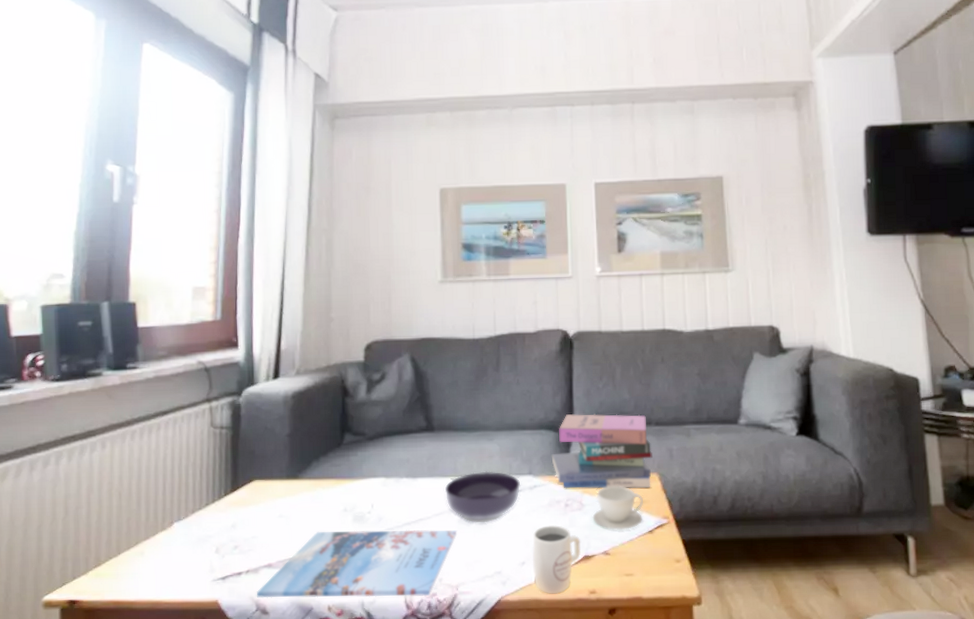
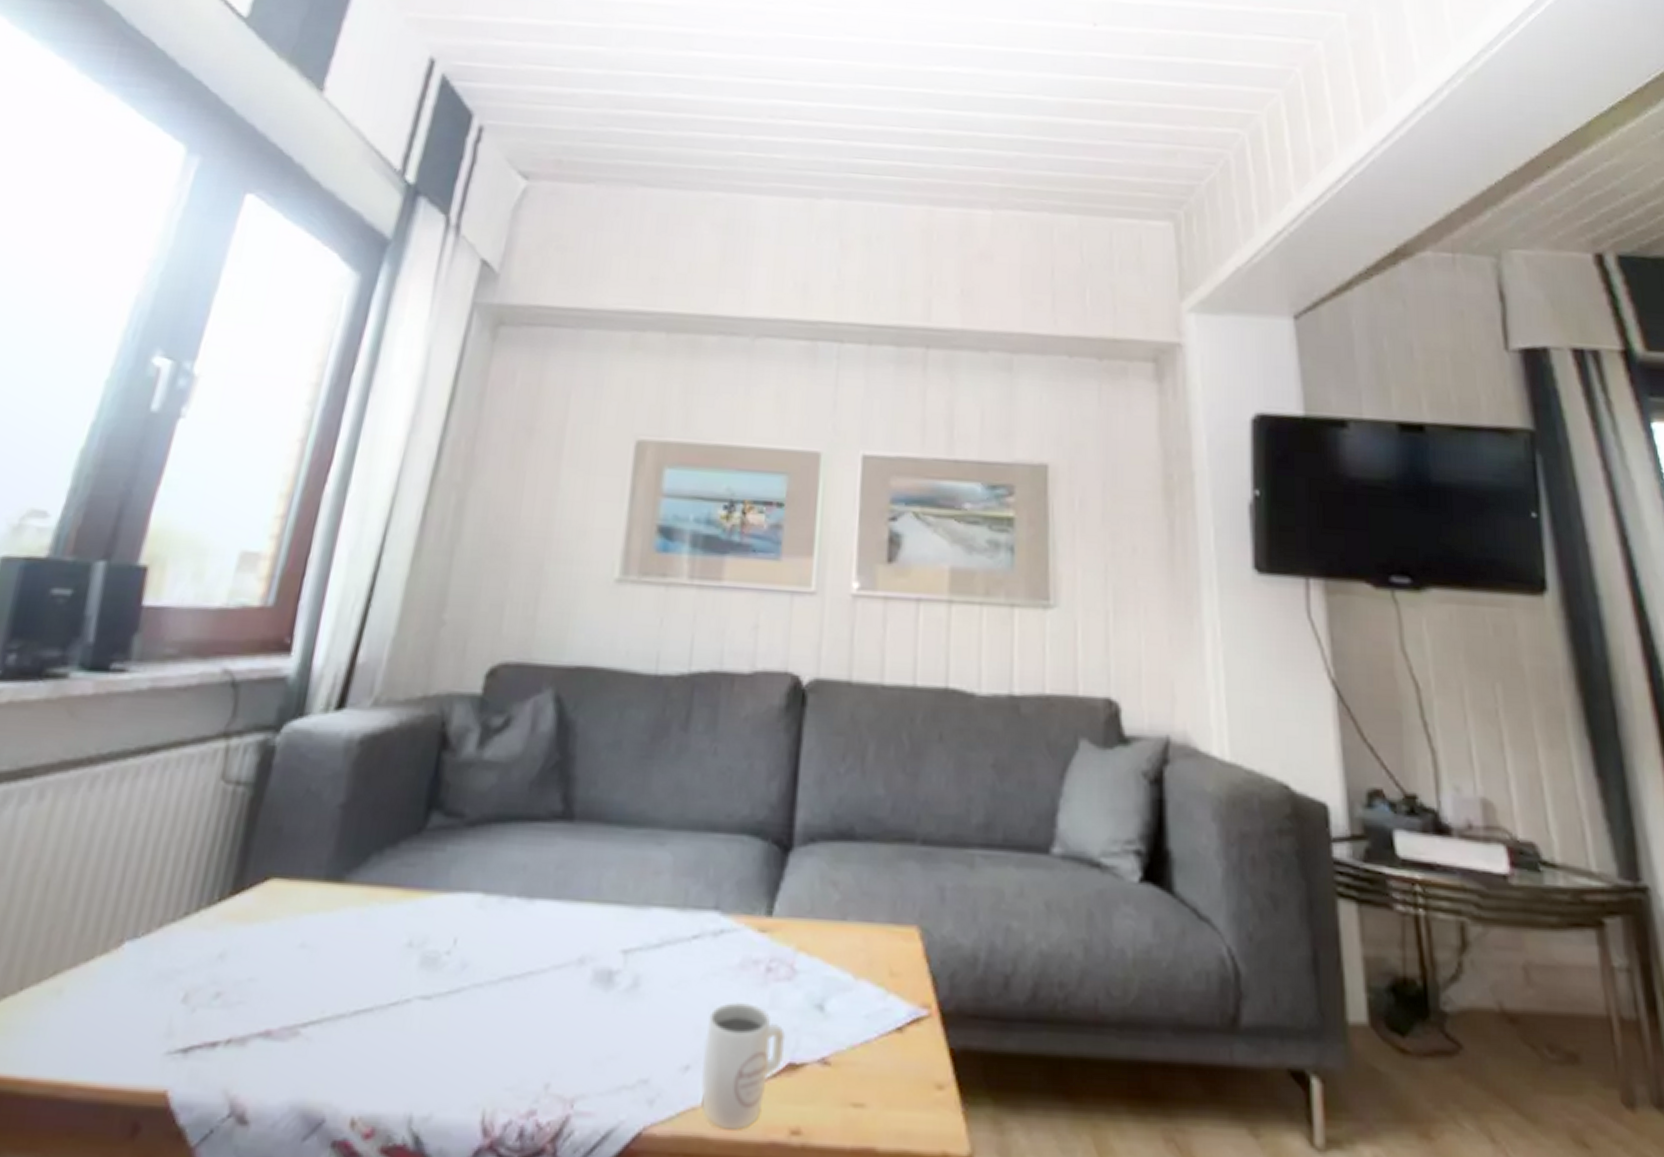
magazine: present [256,530,458,598] -> none [233,978,587,1116]
bowl: present [444,471,521,523] -> none [575,897,700,988]
books: present [551,414,652,489] -> none [753,813,913,951]
teacup: present [592,486,643,531] -> none [808,942,892,1023]

